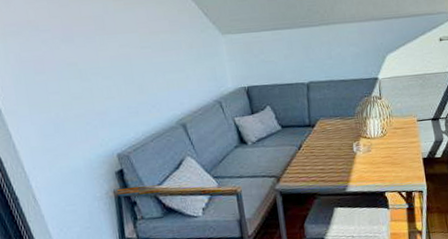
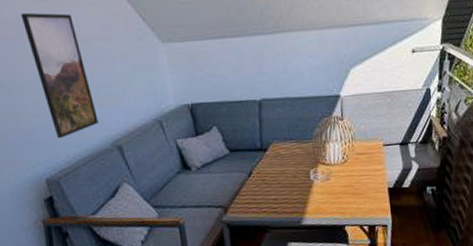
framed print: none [98,9,165,118] -> present [20,12,99,139]

